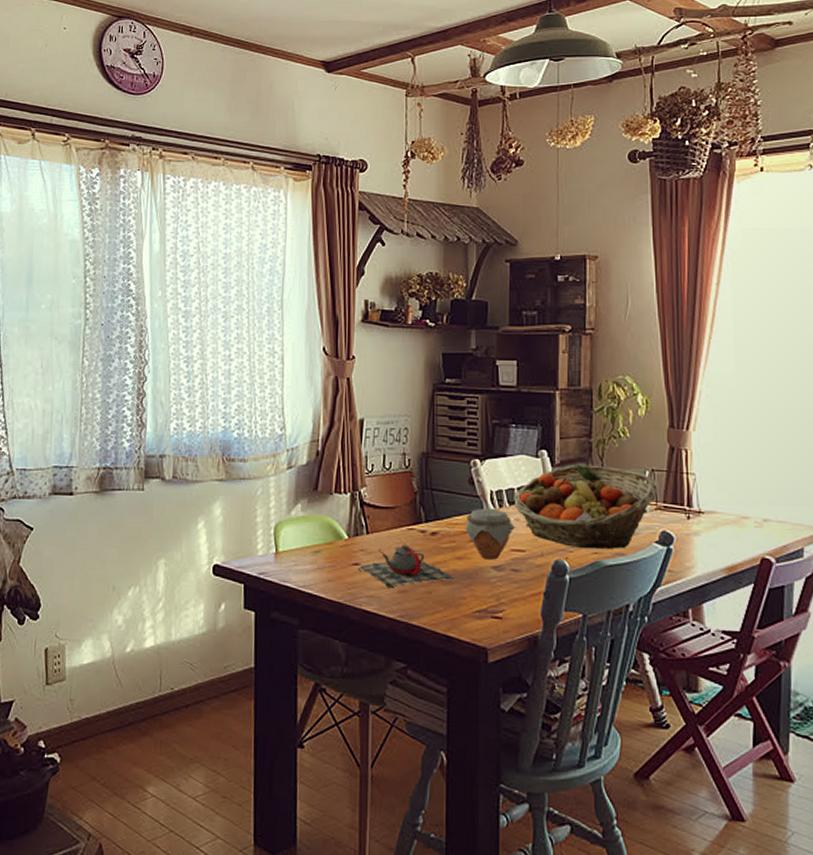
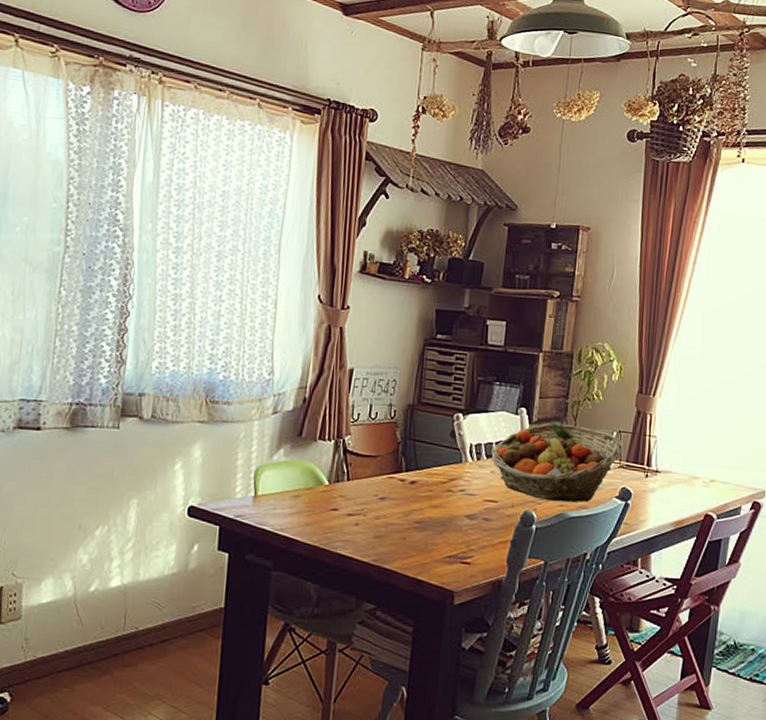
teapot: present [359,544,454,588] -> none [337,492,428,533]
jar: present [466,508,515,560] -> none [443,460,490,509]

